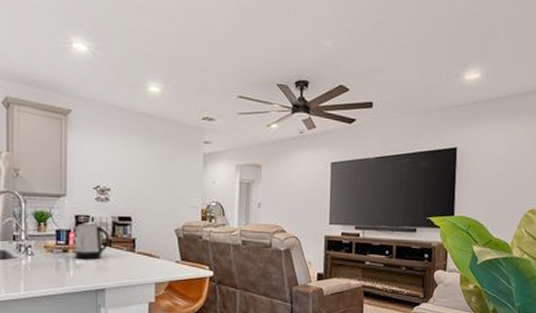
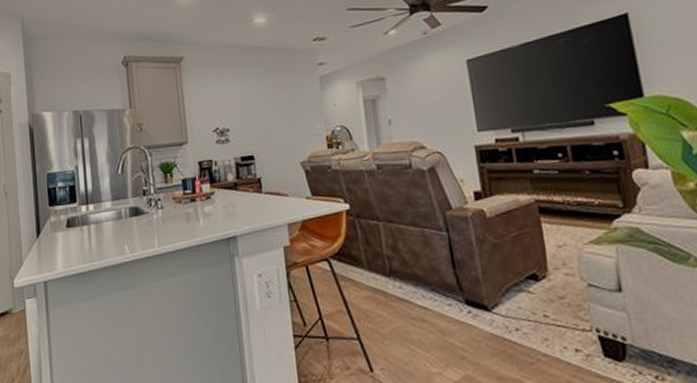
kettle: present [74,222,110,260] -> none [199,167,236,208]

